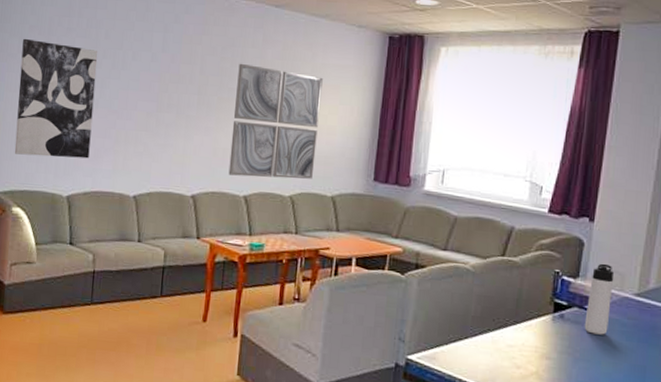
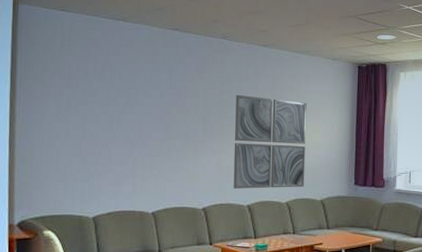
wall art: present [14,38,98,159] -> none [43,83,114,184]

